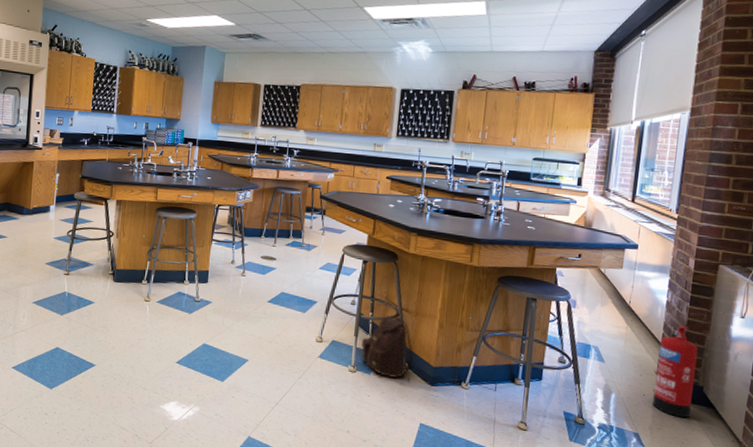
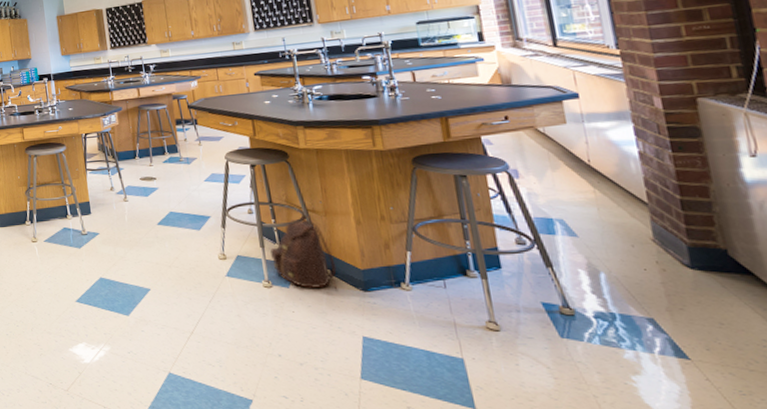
fire extinguisher: present [653,326,699,418] -> none [645,179,721,292]

